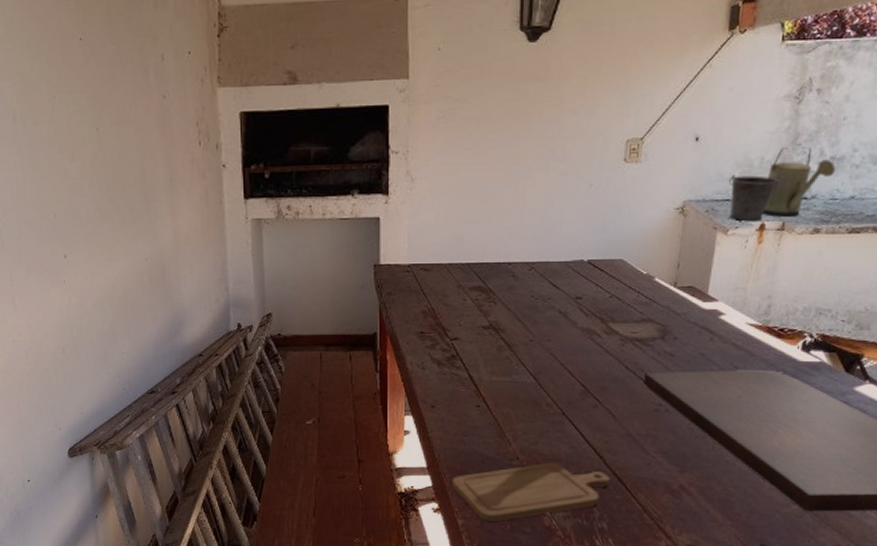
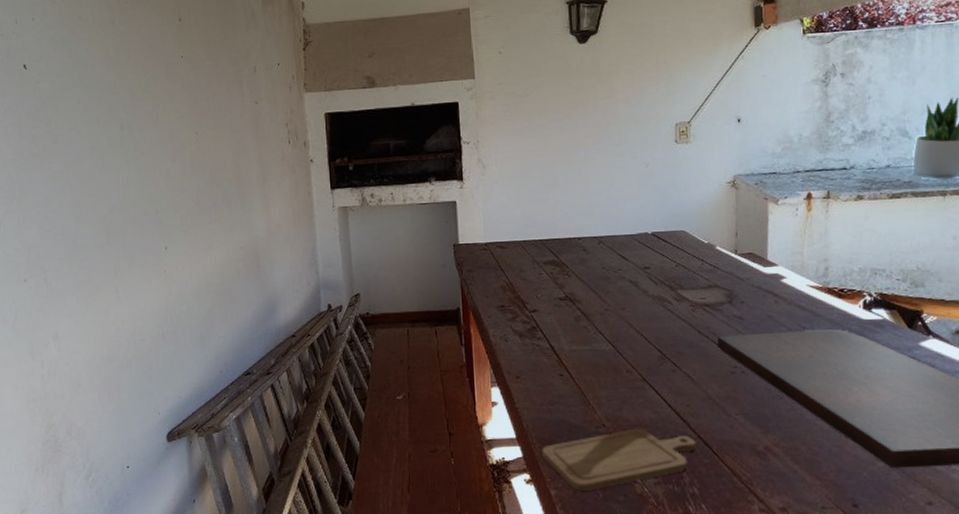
bucket: present [728,174,779,222] -> none [772,150,819,192]
watering can: present [762,147,836,217] -> none [807,124,869,187]

